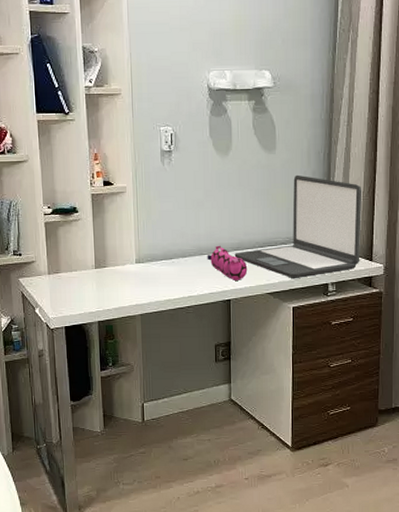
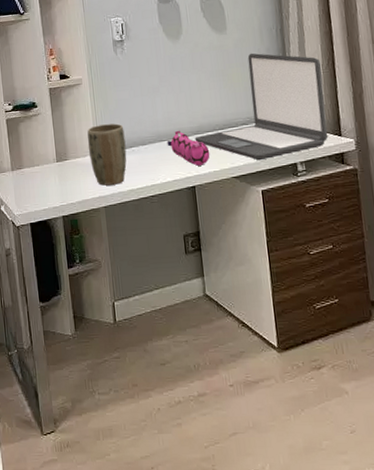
plant pot: none [128,234,166,294] -> present [87,123,127,186]

